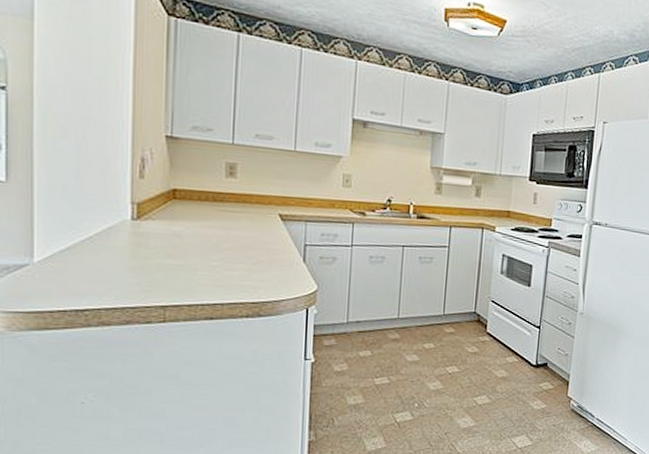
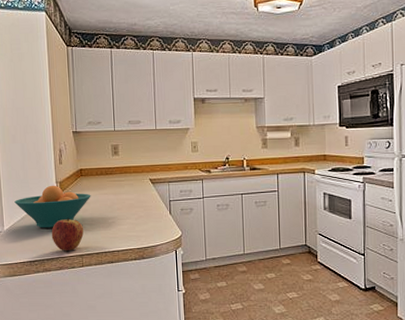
fruit bowl: none [56,206,187,266] -> present [14,185,91,229]
apple: none [116,254,170,300] -> present [51,218,84,251]

